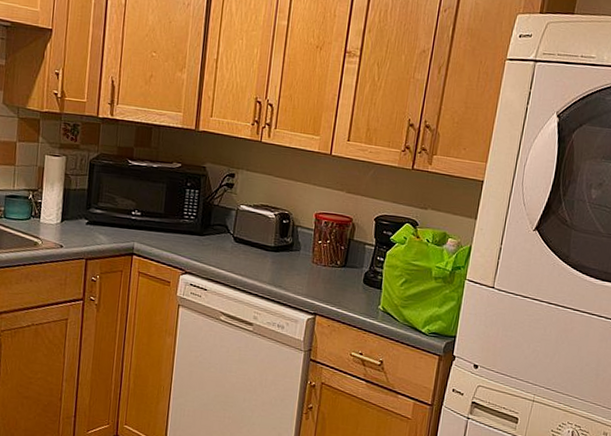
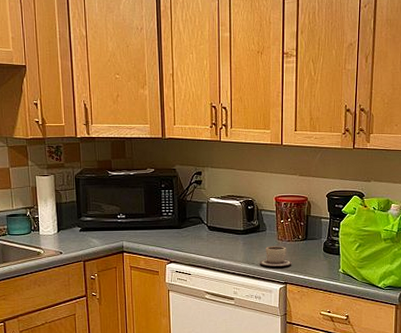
cup: none [288,268,325,295] -> present [260,246,292,267]

